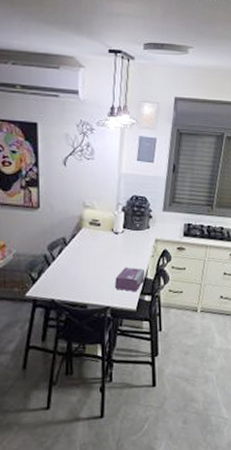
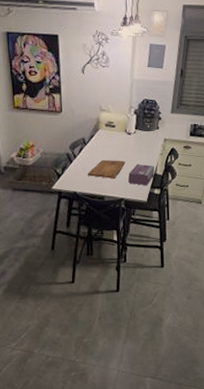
cutting board: none [67,262,112,285] -> present [87,159,126,179]

